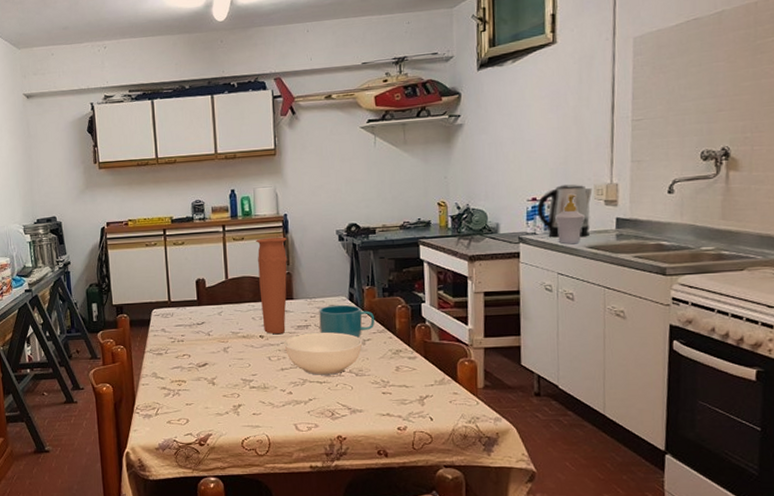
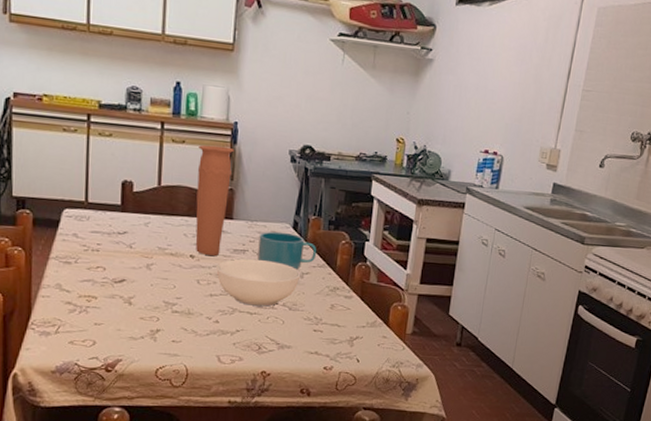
kettle: present [537,183,593,238] -> none [487,141,539,198]
soap bottle: present [555,193,586,245] -> none [501,151,528,203]

